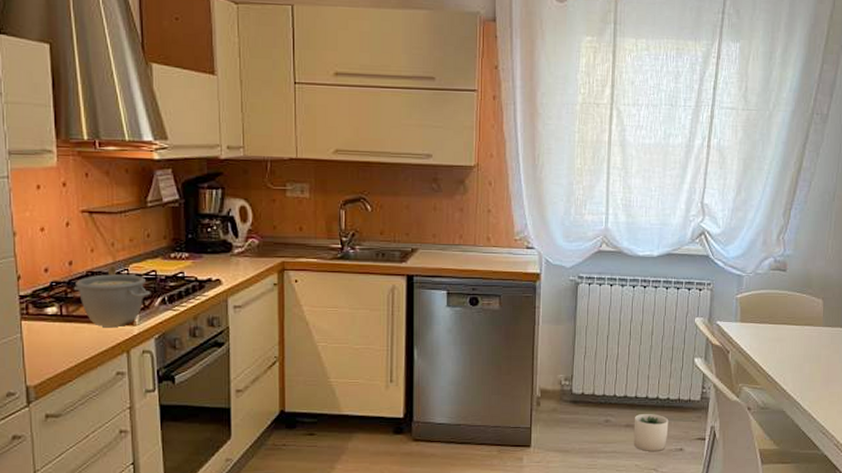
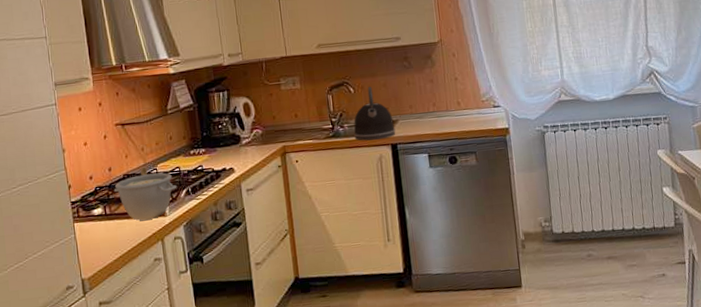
kettle: none [366,207,414,269] -> present [353,87,396,141]
planter: present [633,414,669,451] -> none [614,244,649,280]

